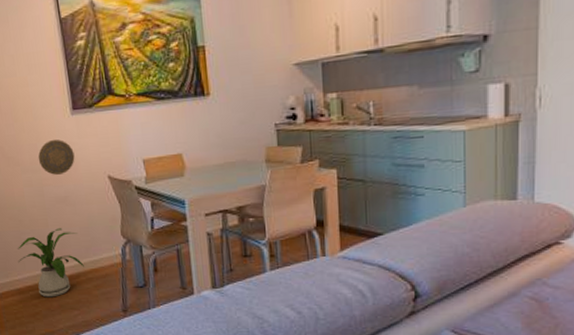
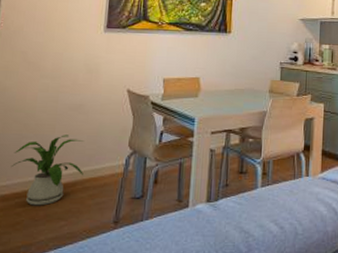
decorative plate: present [38,139,75,175] -> none [61,51,99,84]

